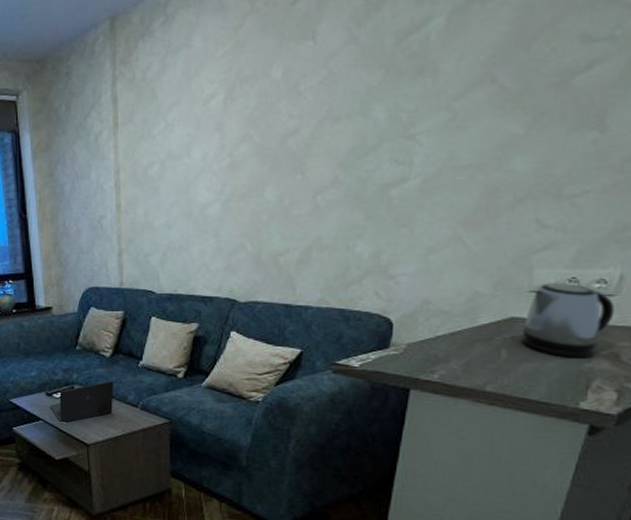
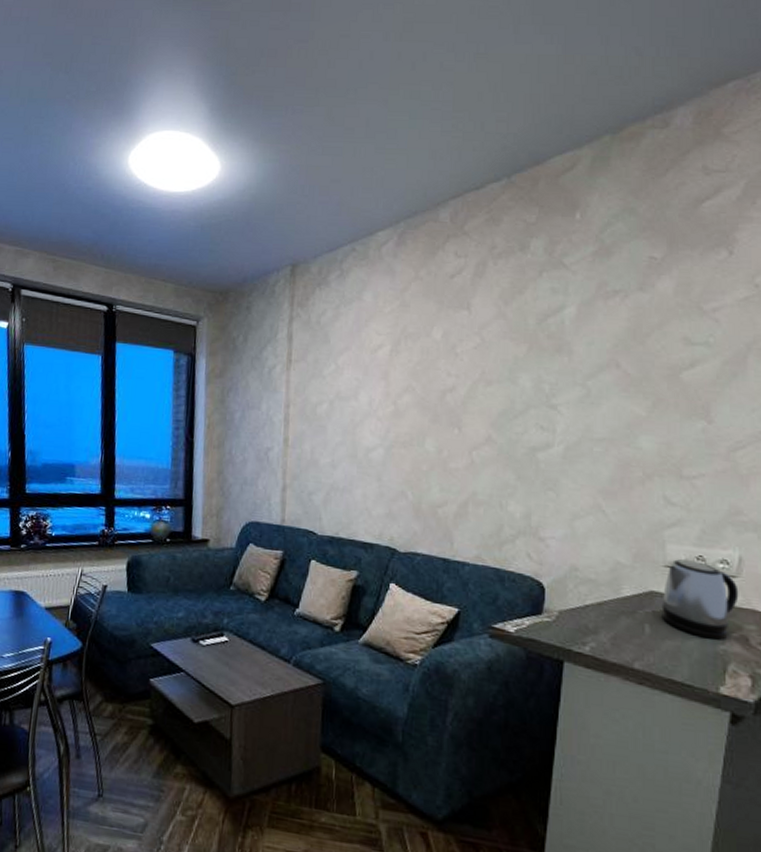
laptop: present [51,380,114,424] -> none [195,628,267,679]

